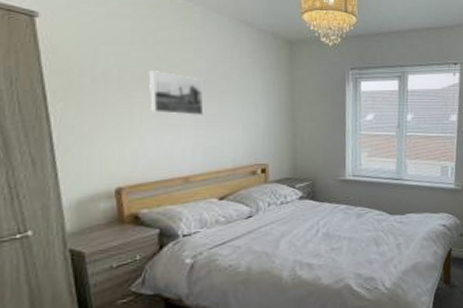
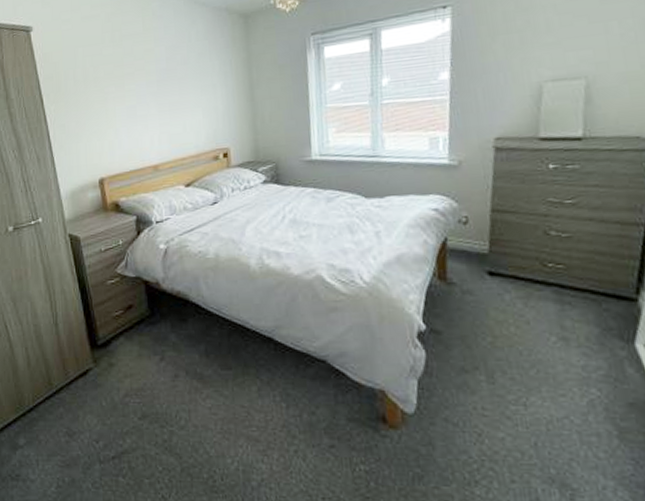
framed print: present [148,71,204,115] -> none [117,65,167,106]

